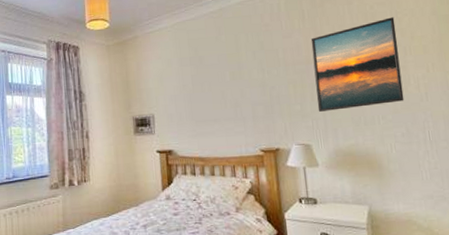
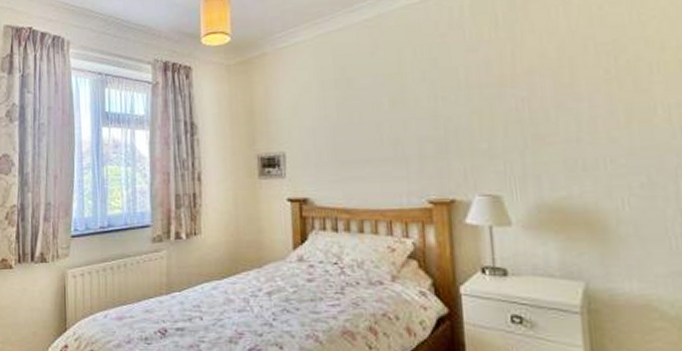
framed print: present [310,17,404,112] -> none [506,20,646,152]

